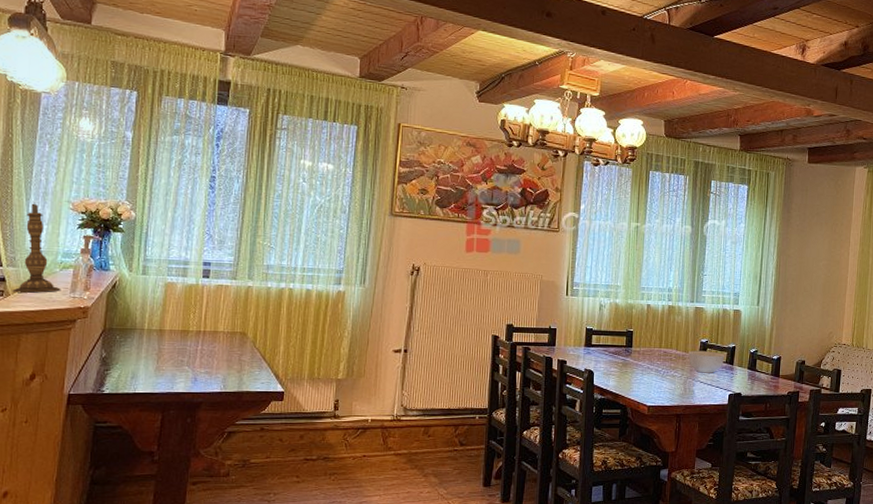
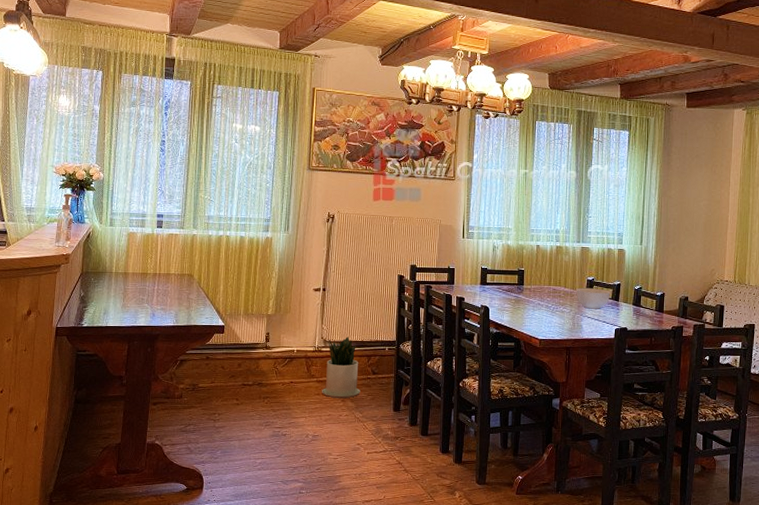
candlestick: present [12,202,61,293] -> none [12,167,49,243]
planter: none [400,404,446,473] -> present [322,337,360,399]

